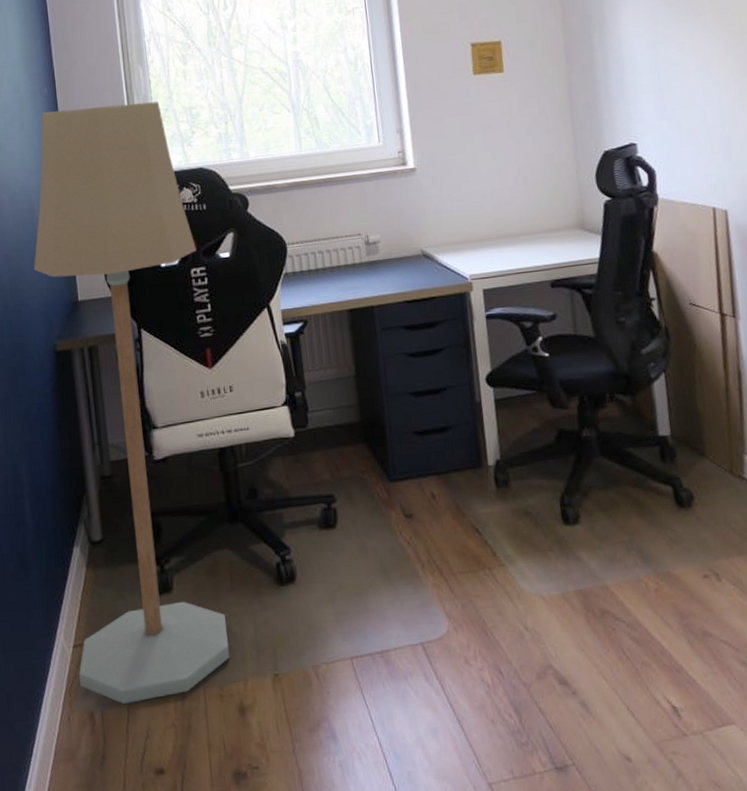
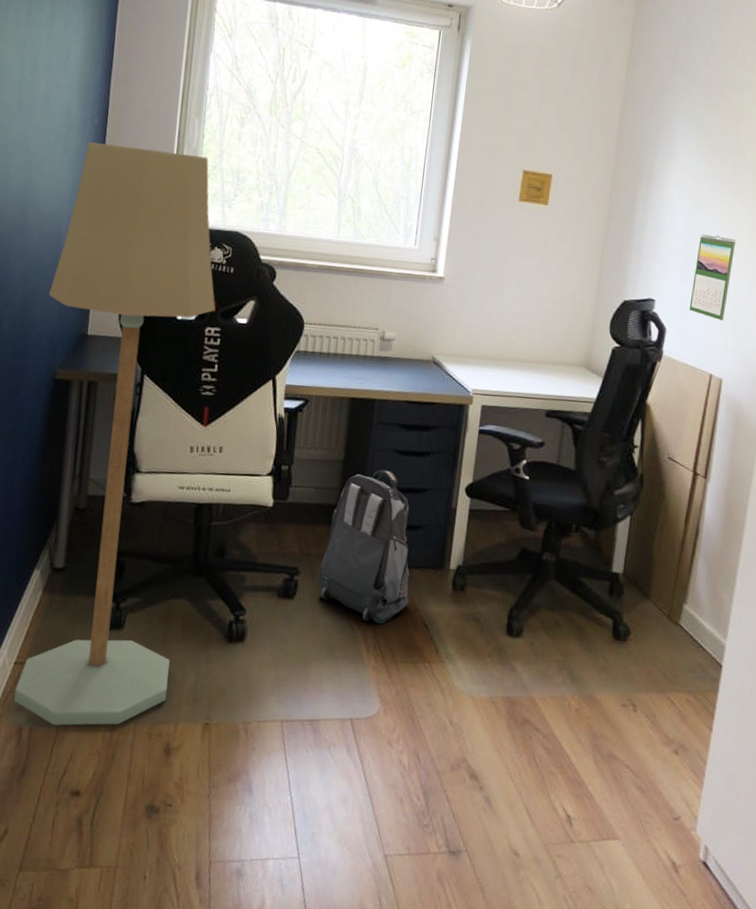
backpack: none [355,376,454,538] -> present [317,470,410,624]
calendar: none [668,63,714,150] -> present [689,234,736,320]

